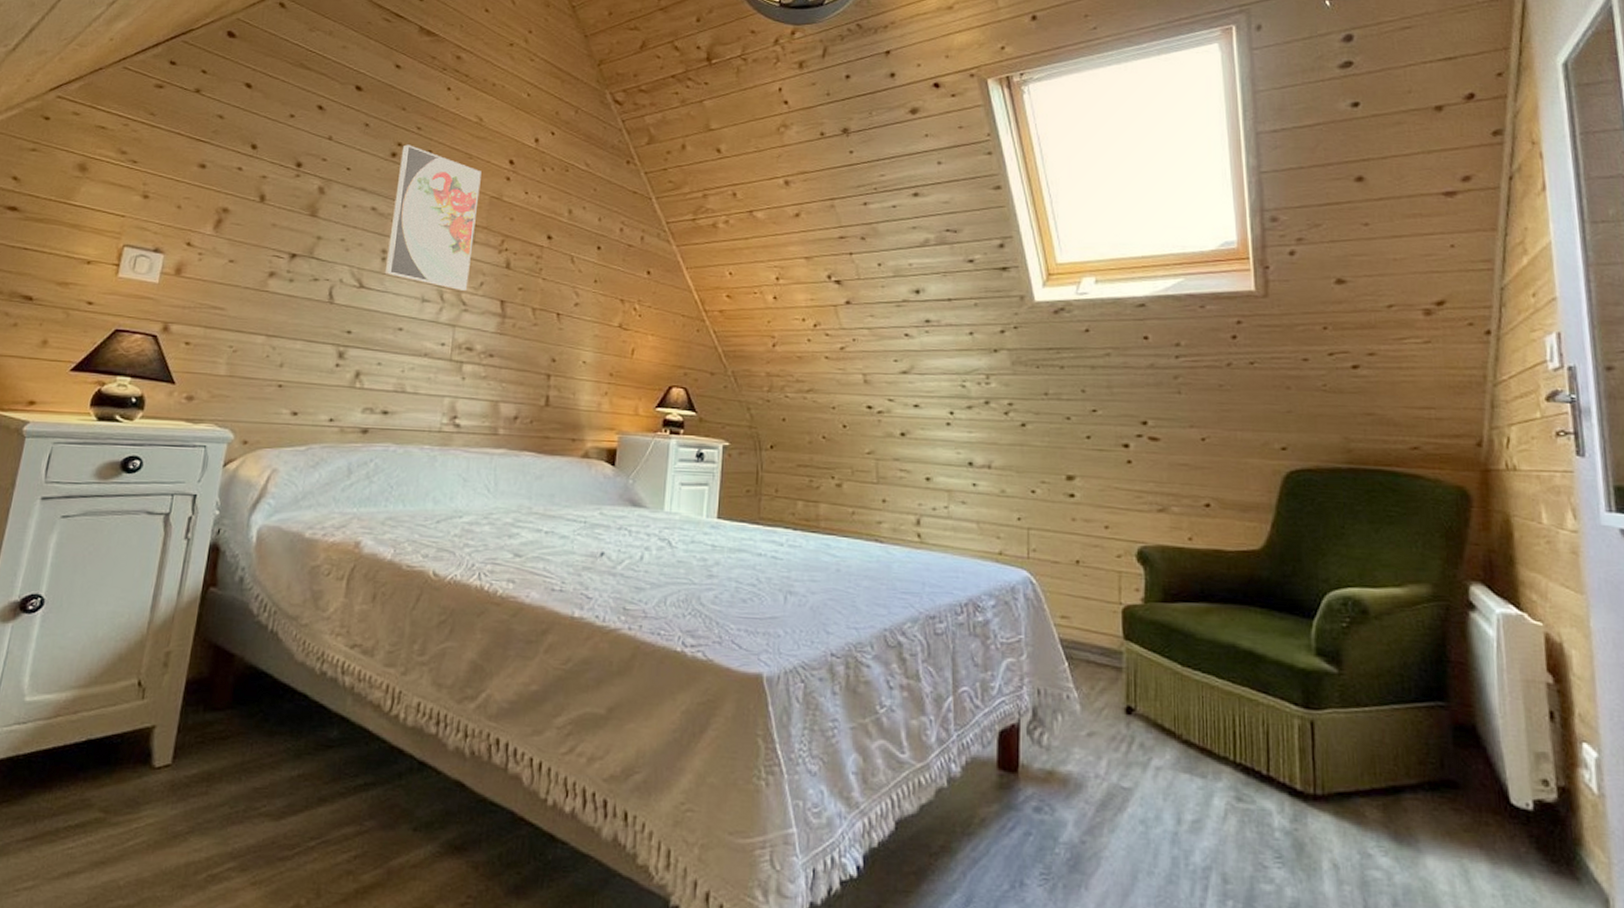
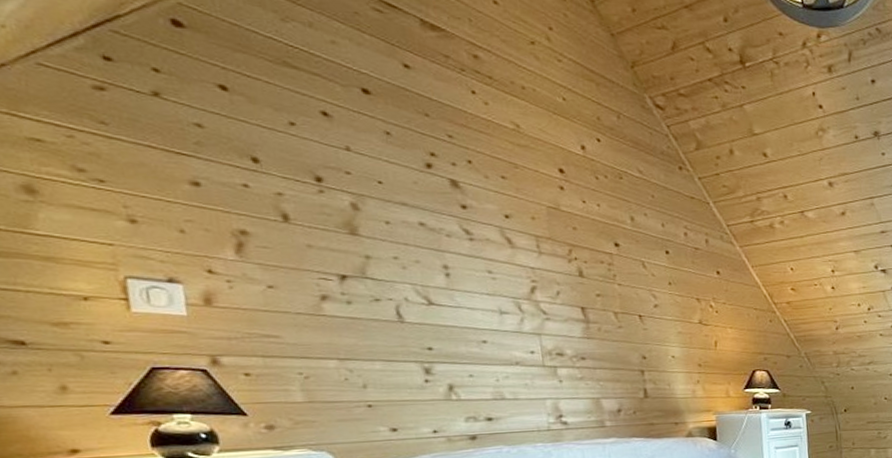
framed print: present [384,144,482,292] -> none [436,154,544,302]

